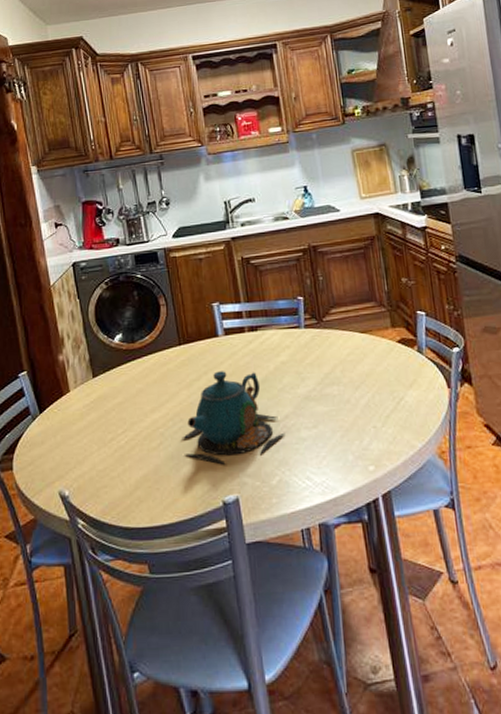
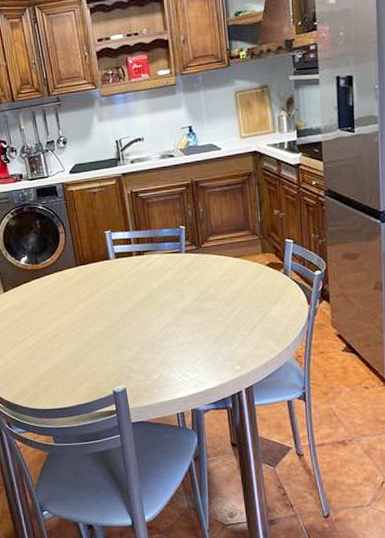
teapot: present [181,371,285,466] -> none [79,288,166,364]

